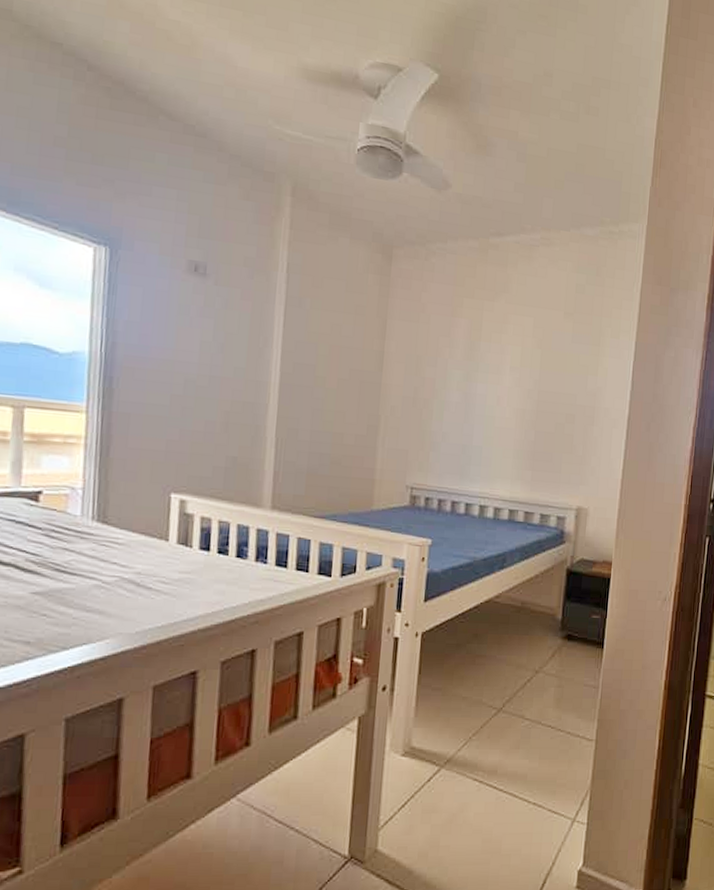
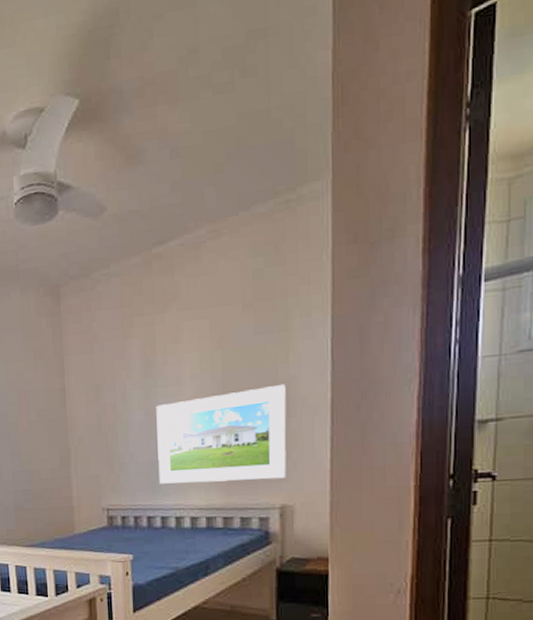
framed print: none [468,389,593,482] -> present [156,384,287,484]

